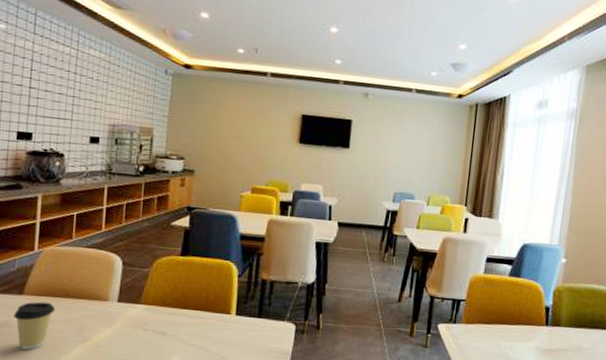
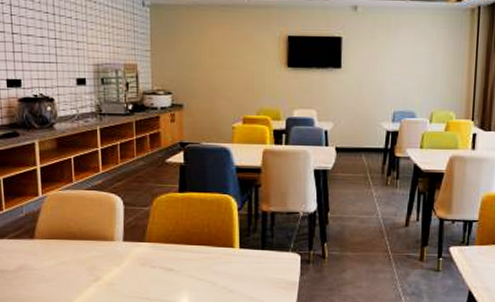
coffee cup: present [12,301,55,350] -> none [27,245,66,291]

